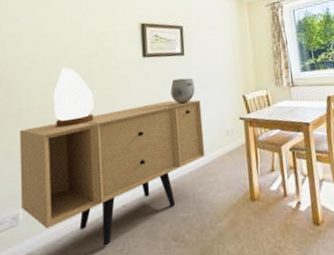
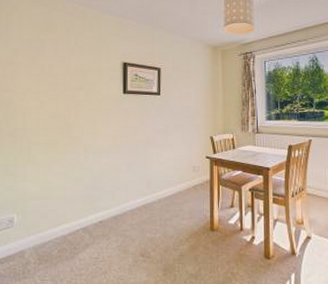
sideboard: present [19,99,205,246] -> none [15,135,173,253]
table lamp: present [53,67,95,128] -> none [44,96,79,149]
ceramic pot: present [170,77,195,104] -> none [146,116,168,139]

